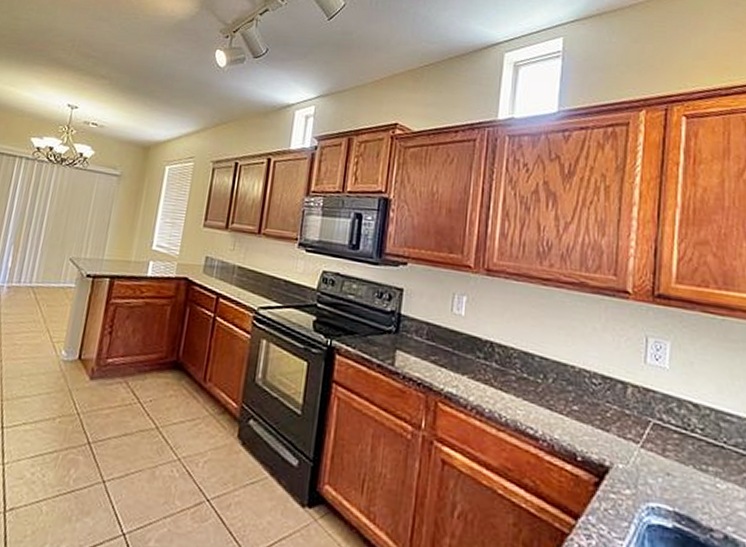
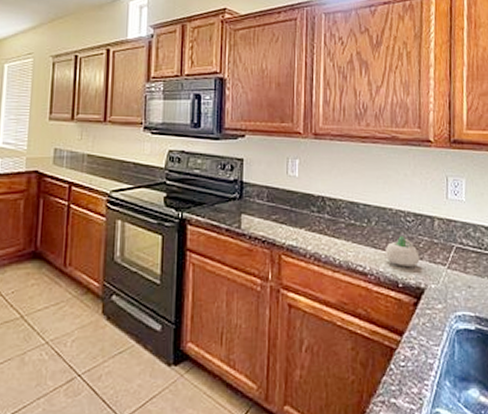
succulent planter: none [562,400,606,439] -> present [385,236,420,266]

